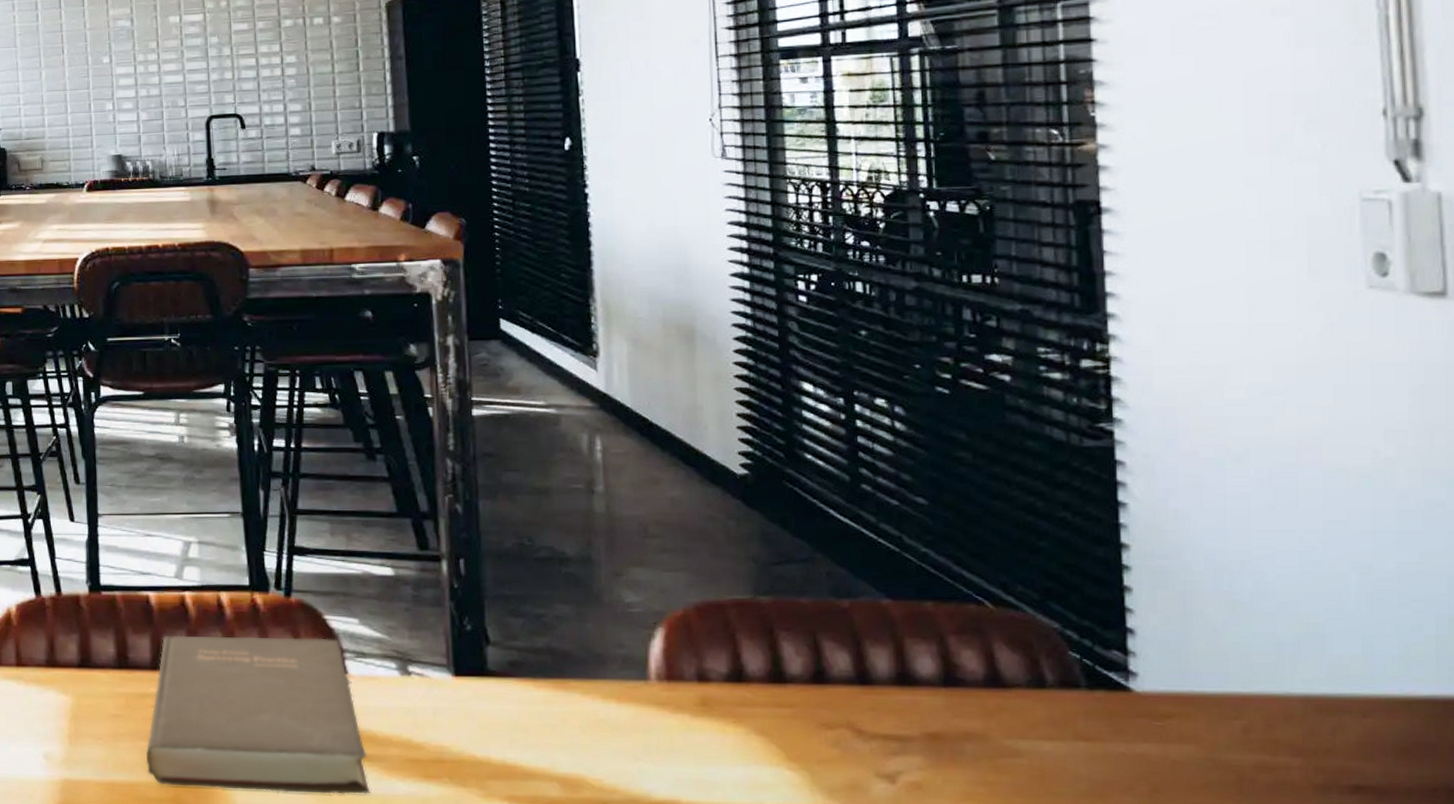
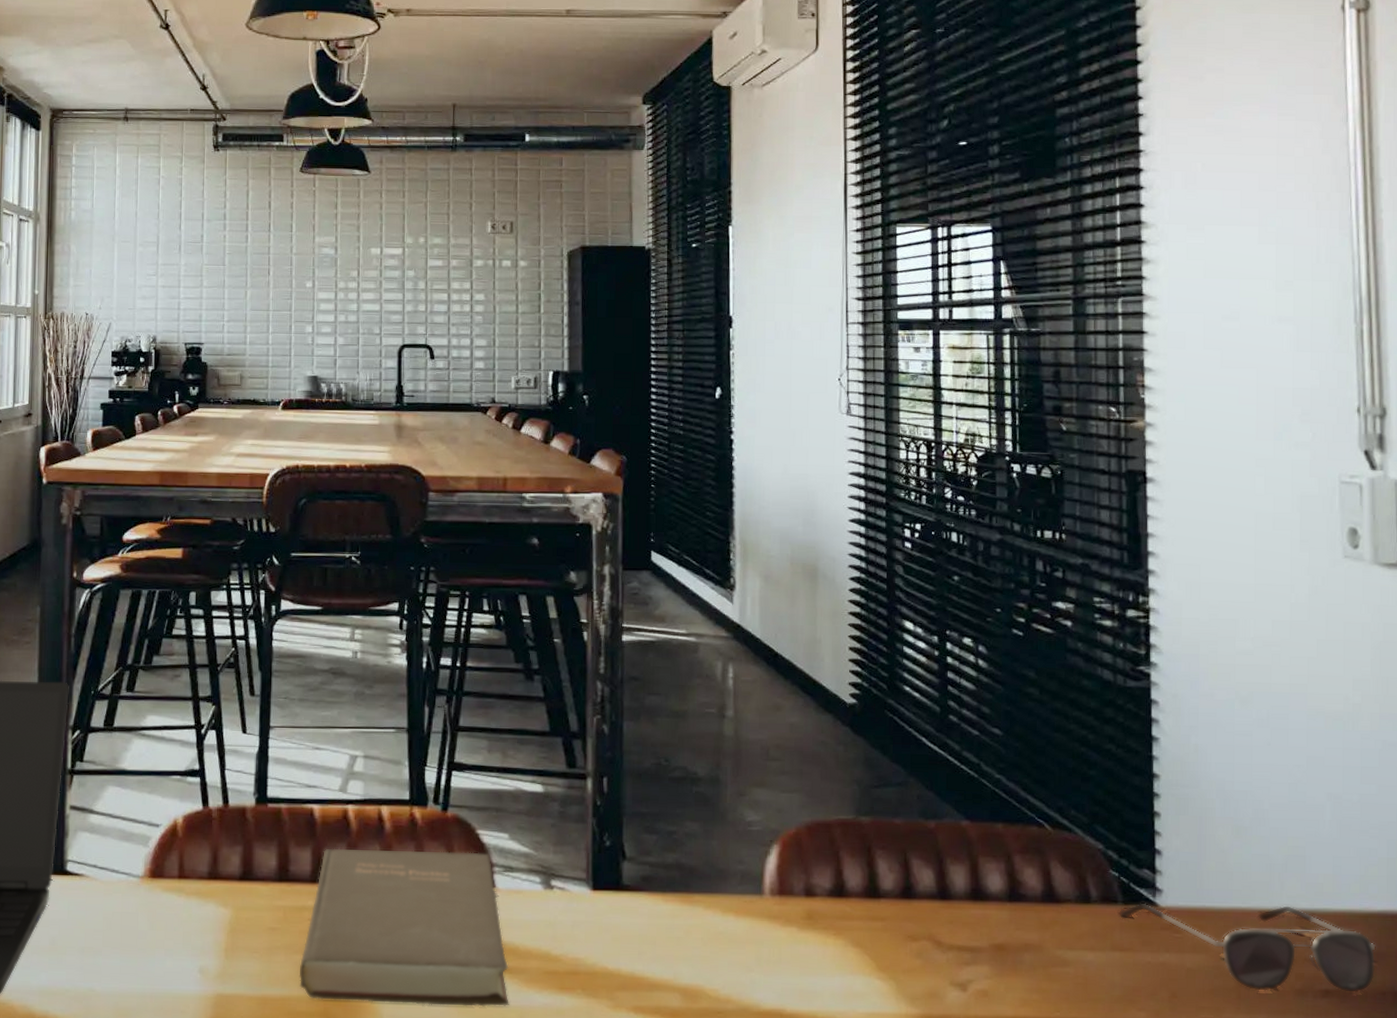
sunglasses: none [1082,687,1423,789] -> present [1119,902,1376,993]

